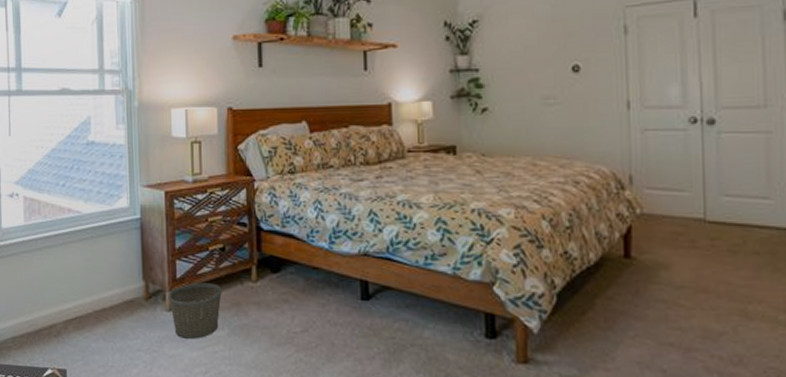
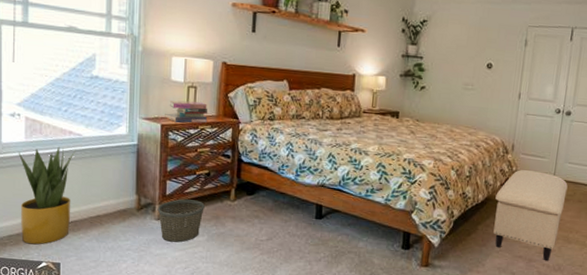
planter: none [18,227,76,348] -> present [18,146,76,245]
books: none [168,159,217,188] -> present [165,100,208,124]
ottoman: none [615,210,731,349] -> present [493,169,568,260]

